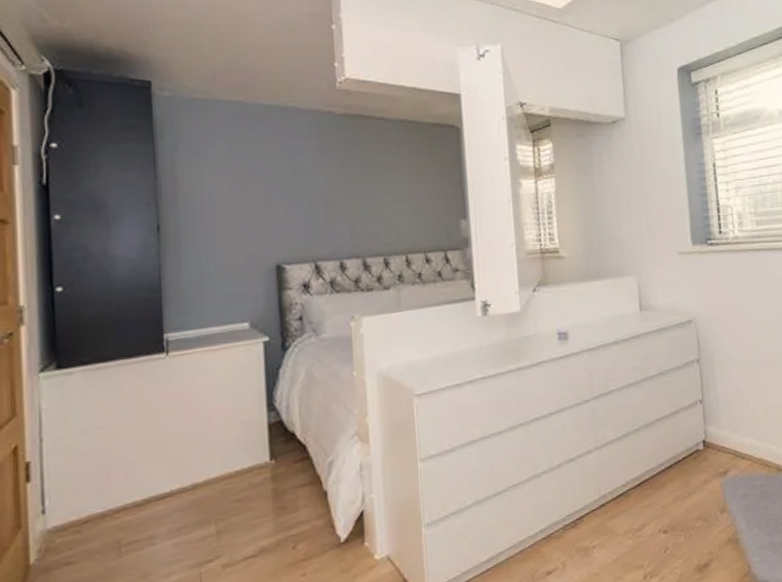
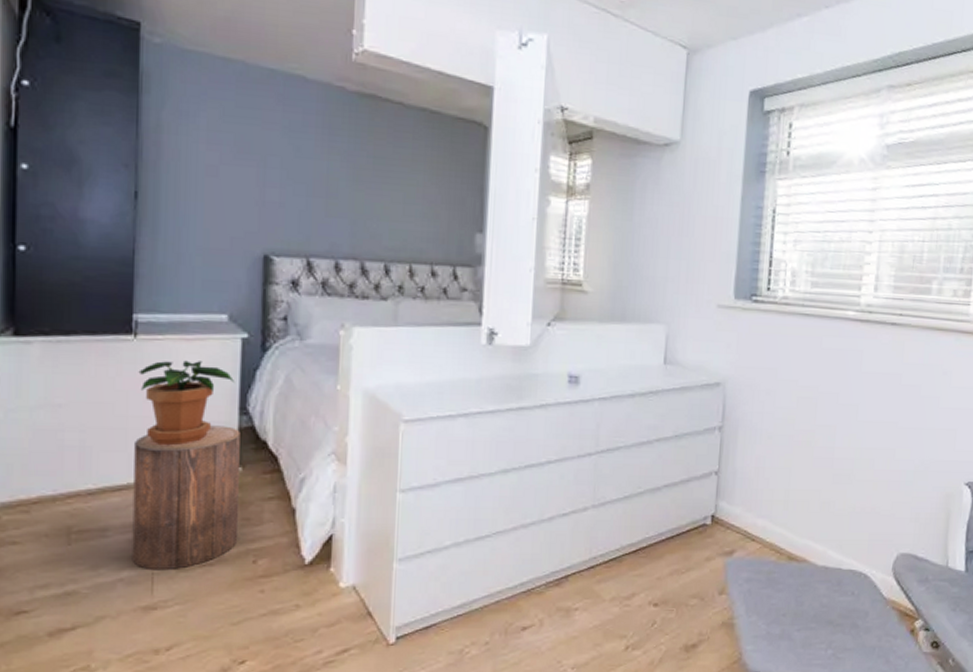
potted plant: none [172,368,261,451] -> present [138,360,236,446]
stool: none [174,423,277,570] -> present [132,425,240,571]

